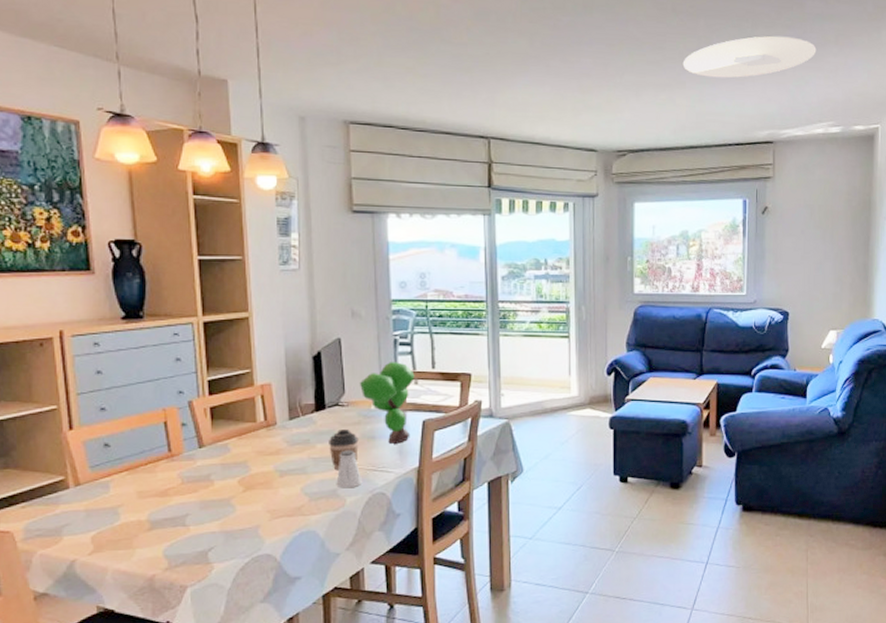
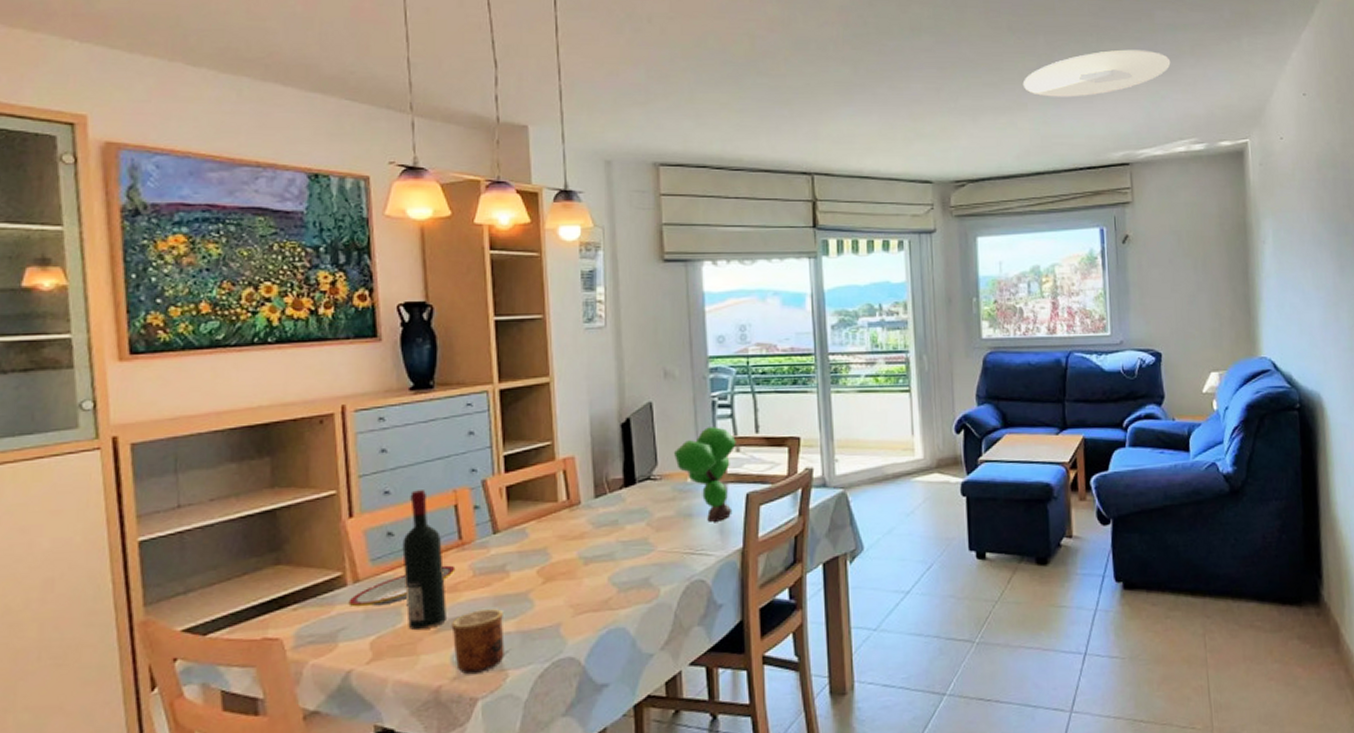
plate: none [71,473,166,507] -> present [348,565,456,608]
wine bottle: none [118,408,158,527] -> present [402,490,447,630]
cup: none [163,512,210,567] -> present [451,609,504,675]
coffee cup: present [329,429,359,471] -> none [640,507,674,556]
saltshaker: present [336,450,363,489] -> none [648,531,679,577]

